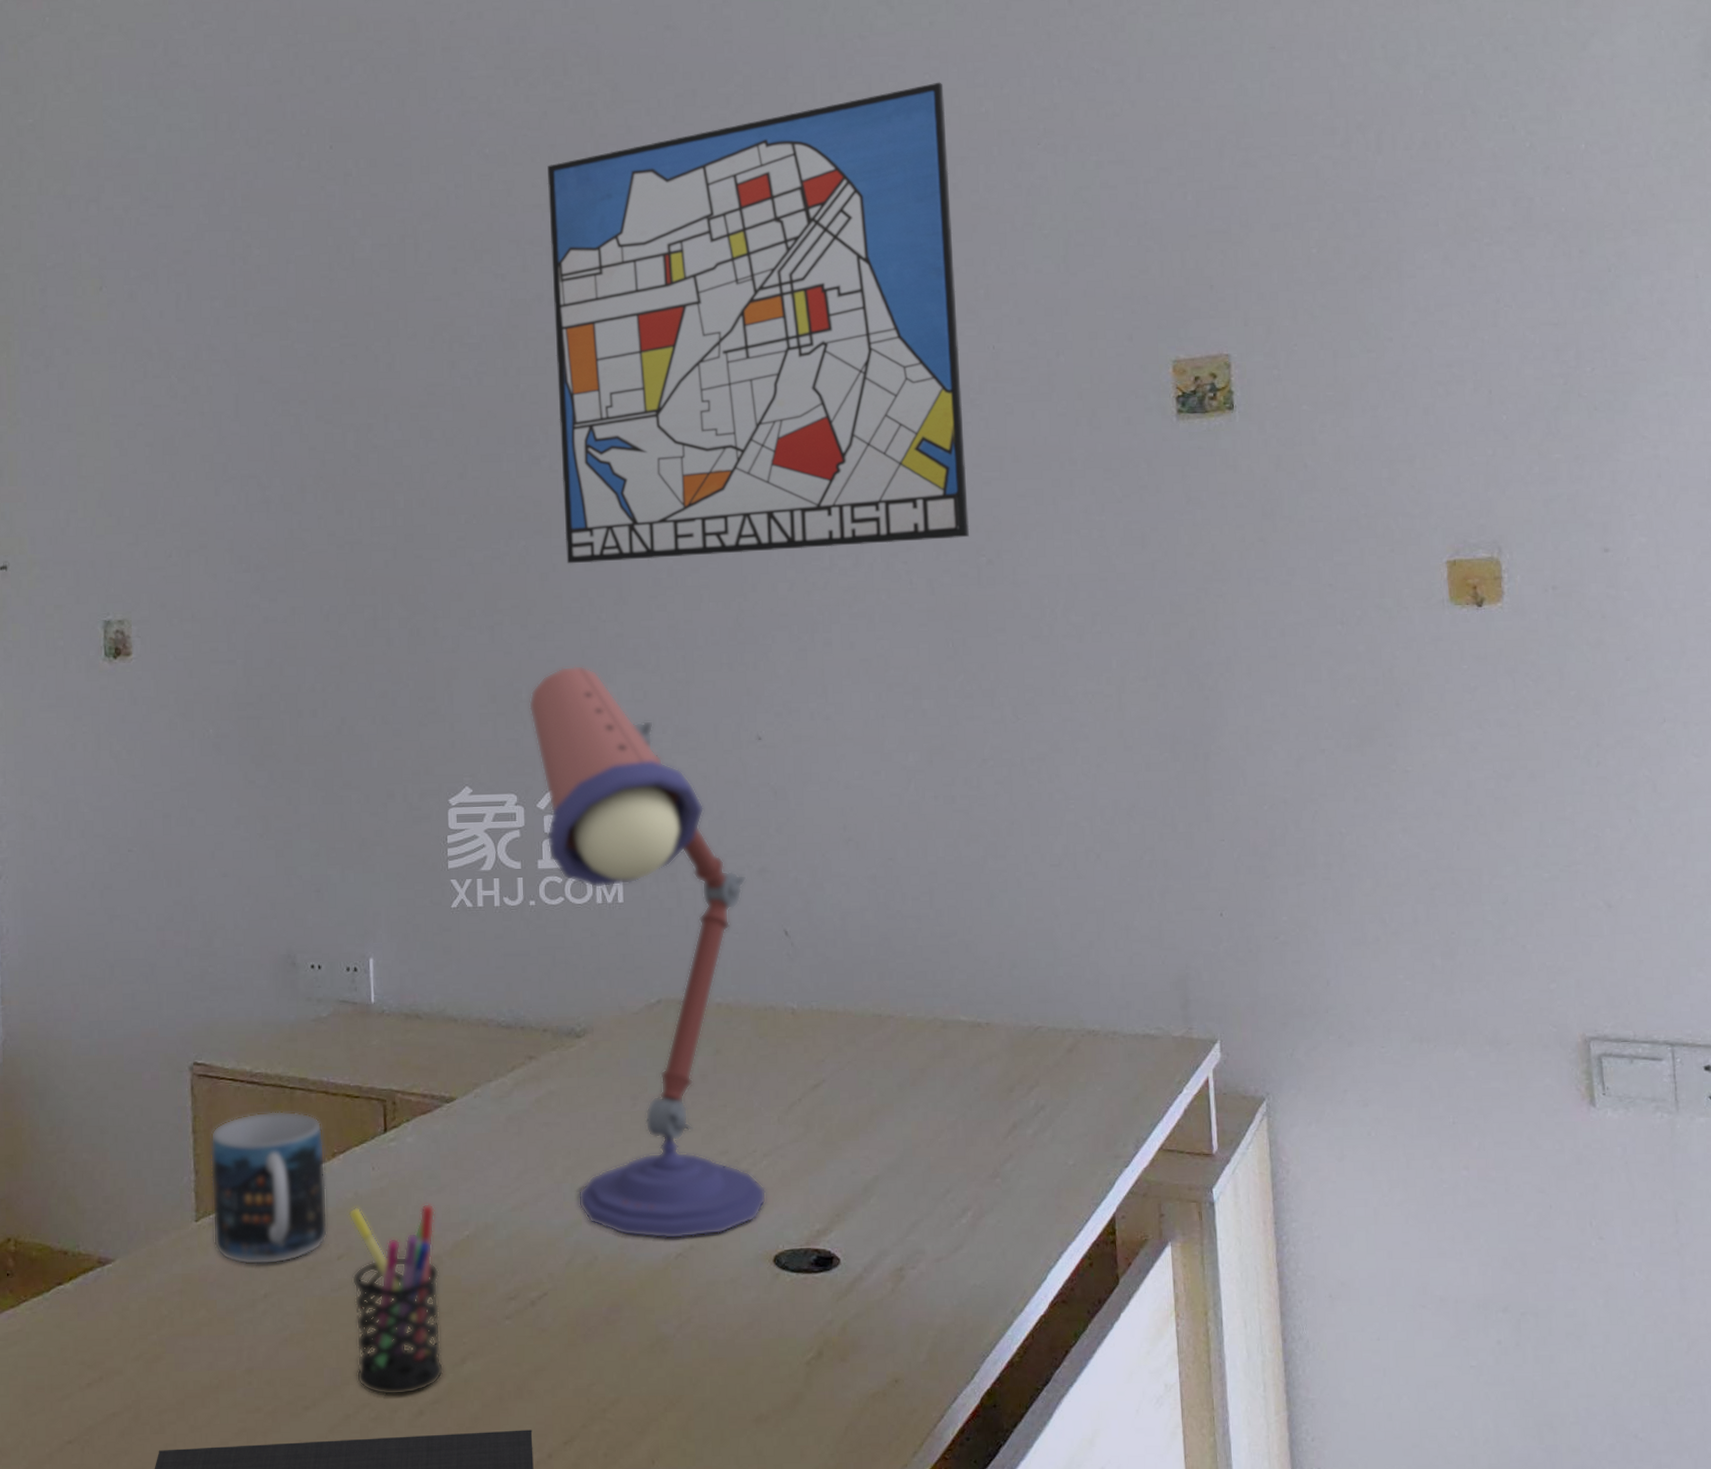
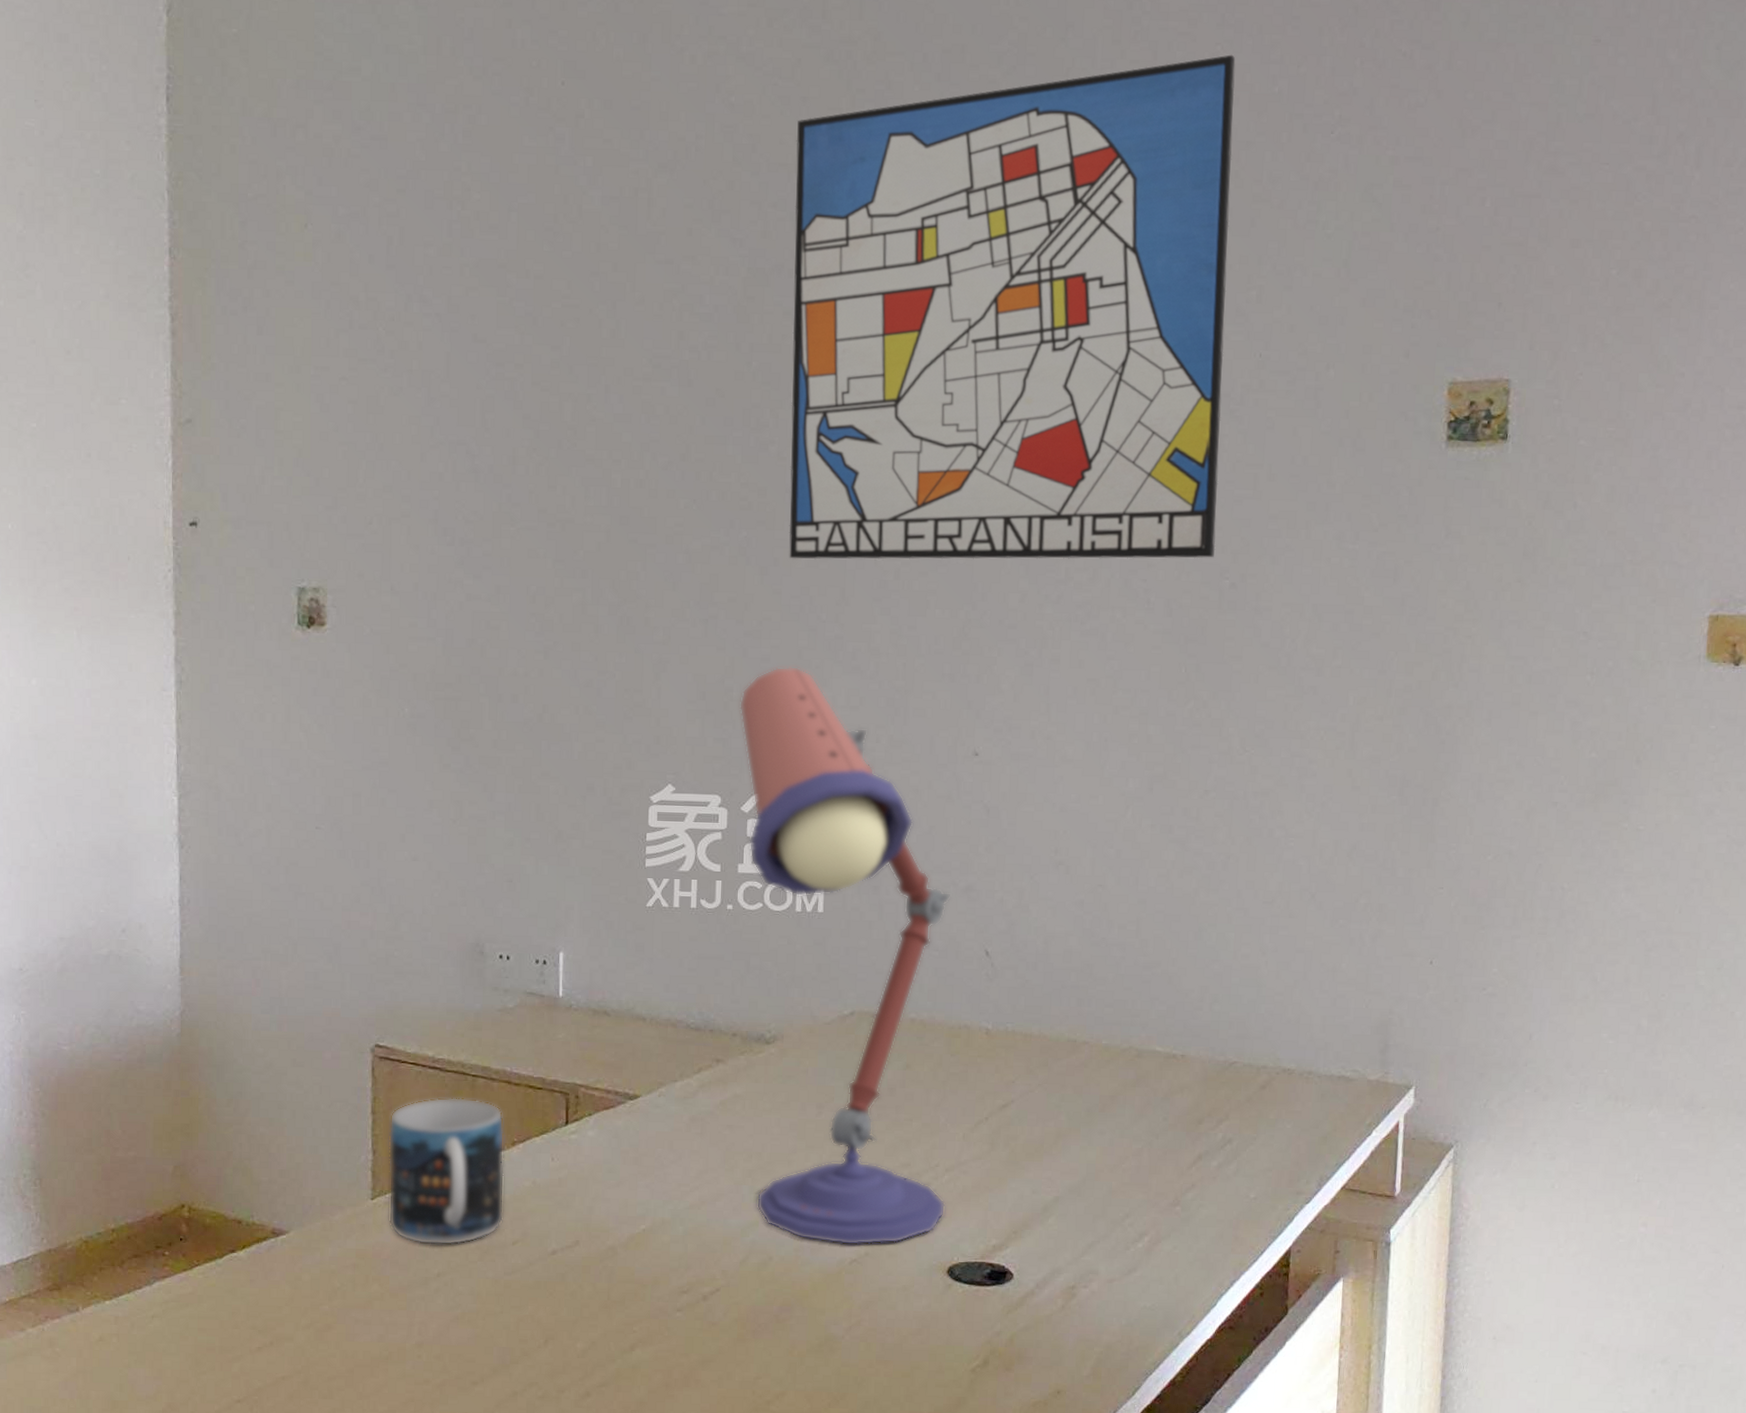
pen holder: present [347,1203,444,1396] -> none [524,1194,614,1377]

